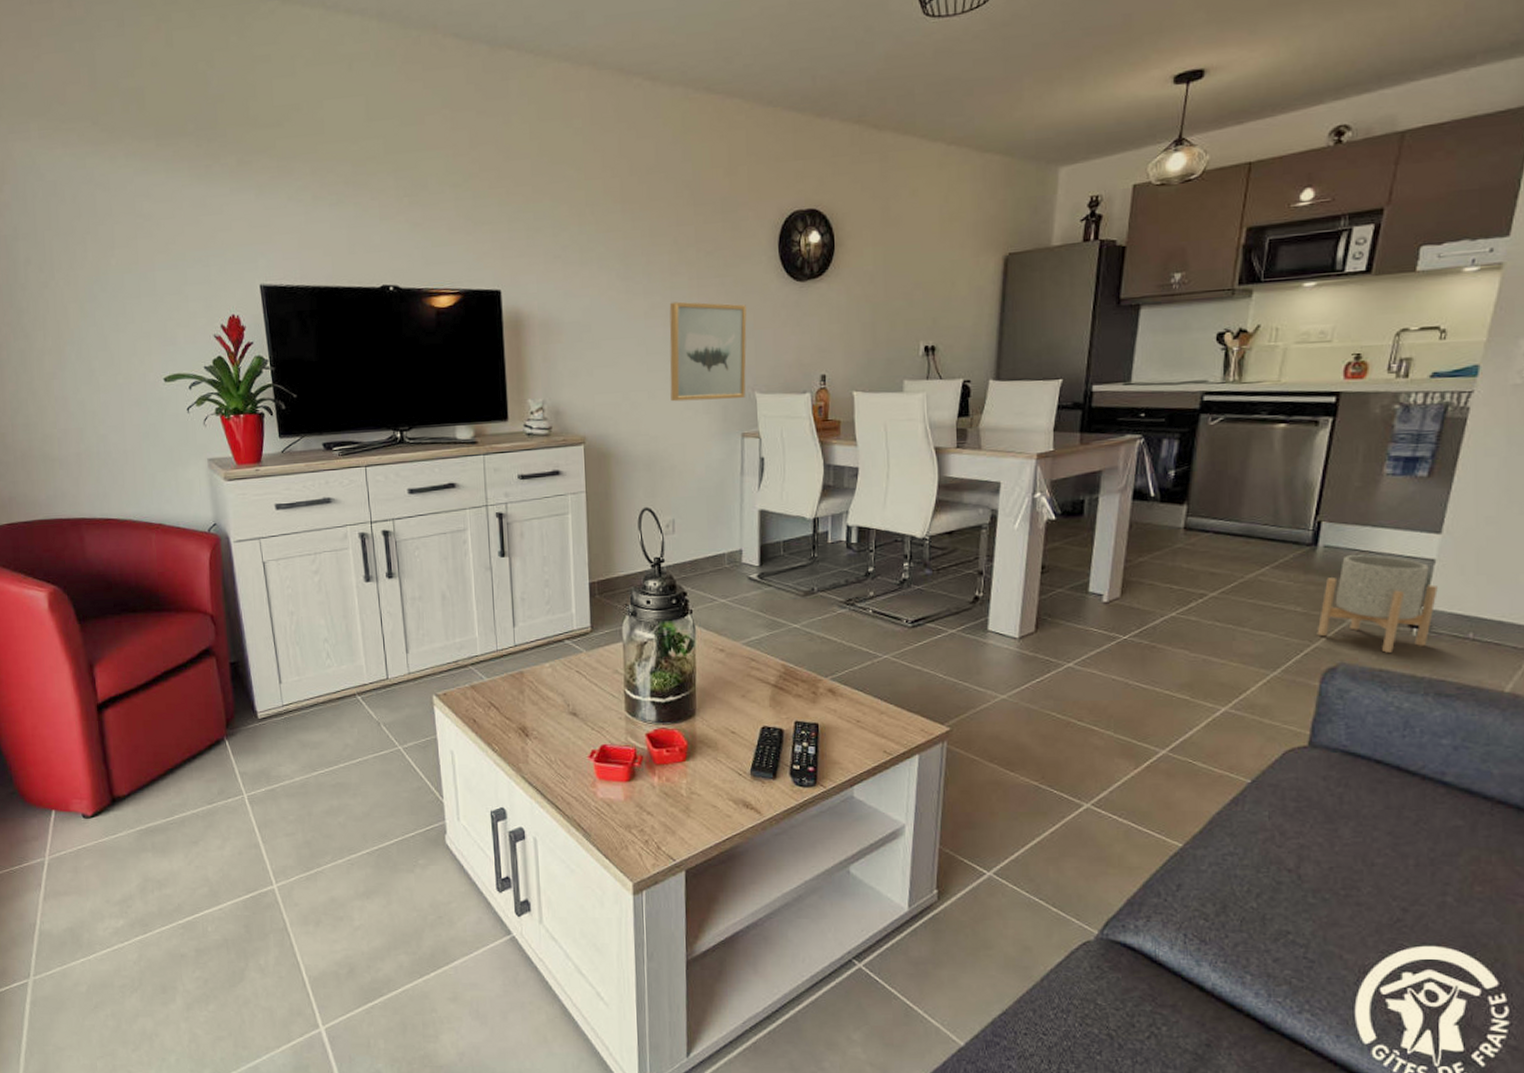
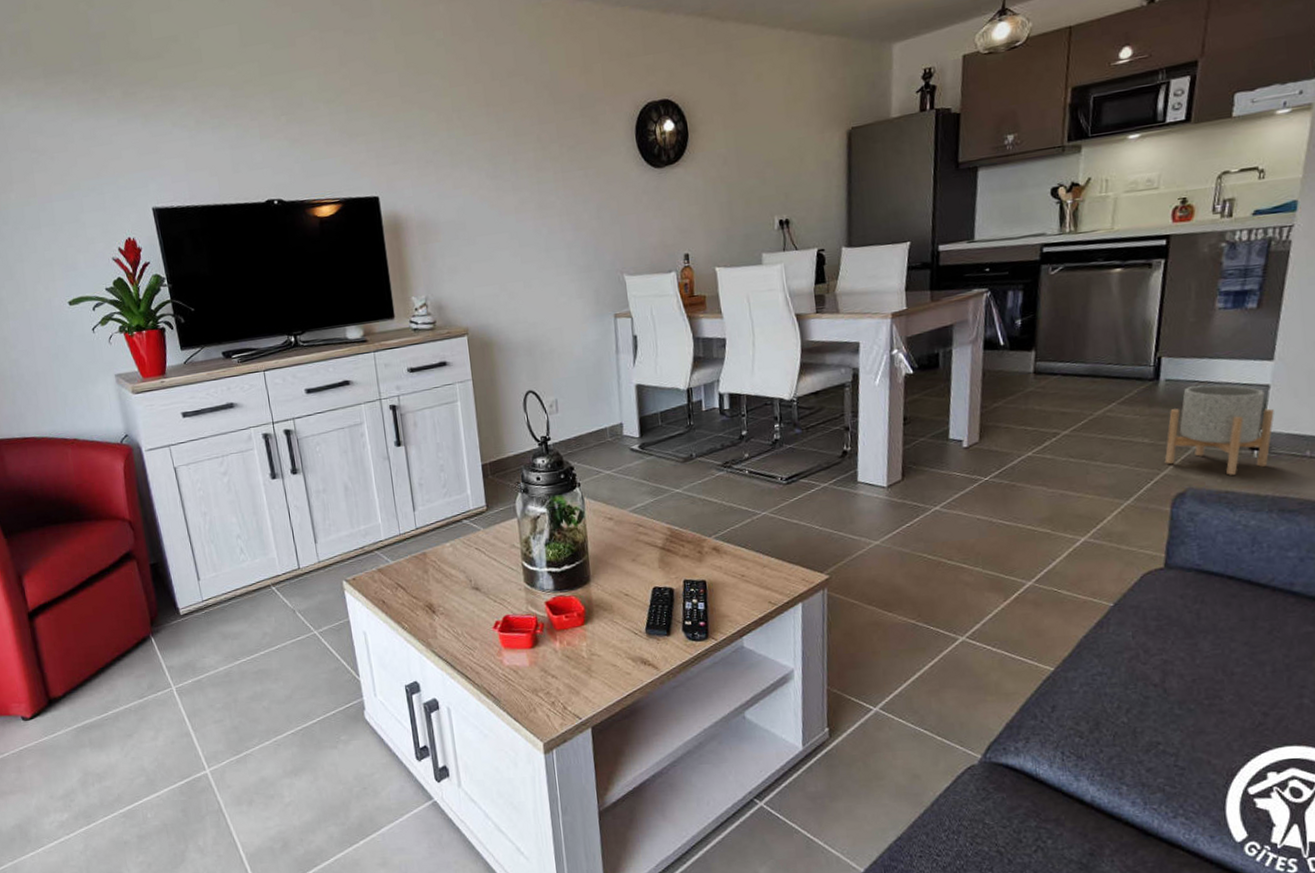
wall art: present [669,301,747,402] -> none [537,193,615,290]

